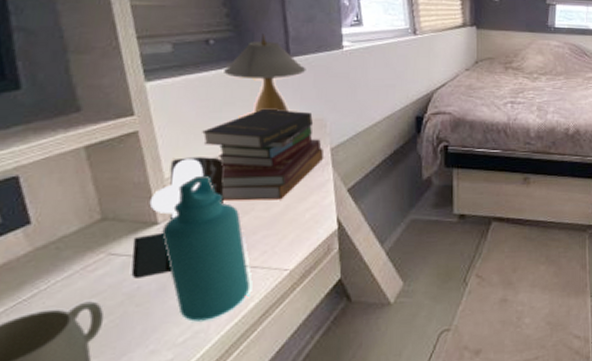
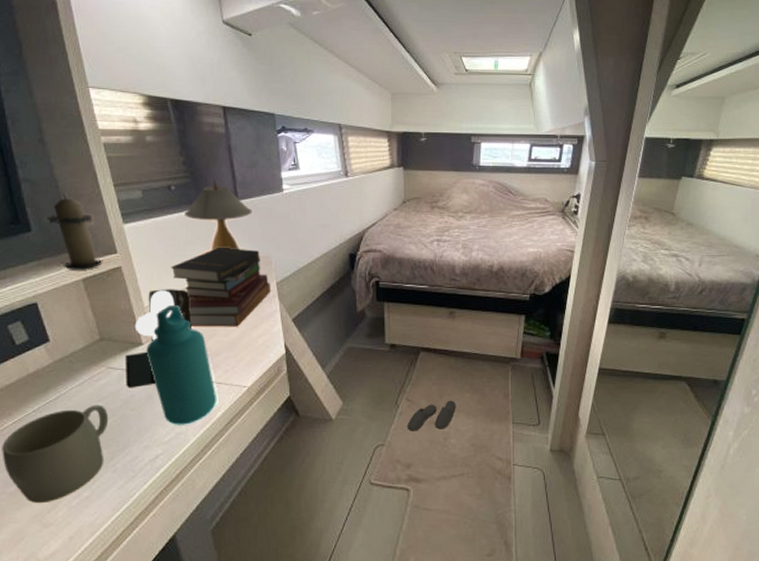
candle: none [44,44,115,136] -> present [47,193,103,270]
slippers: none [477,274,531,312] -> present [407,400,456,431]

